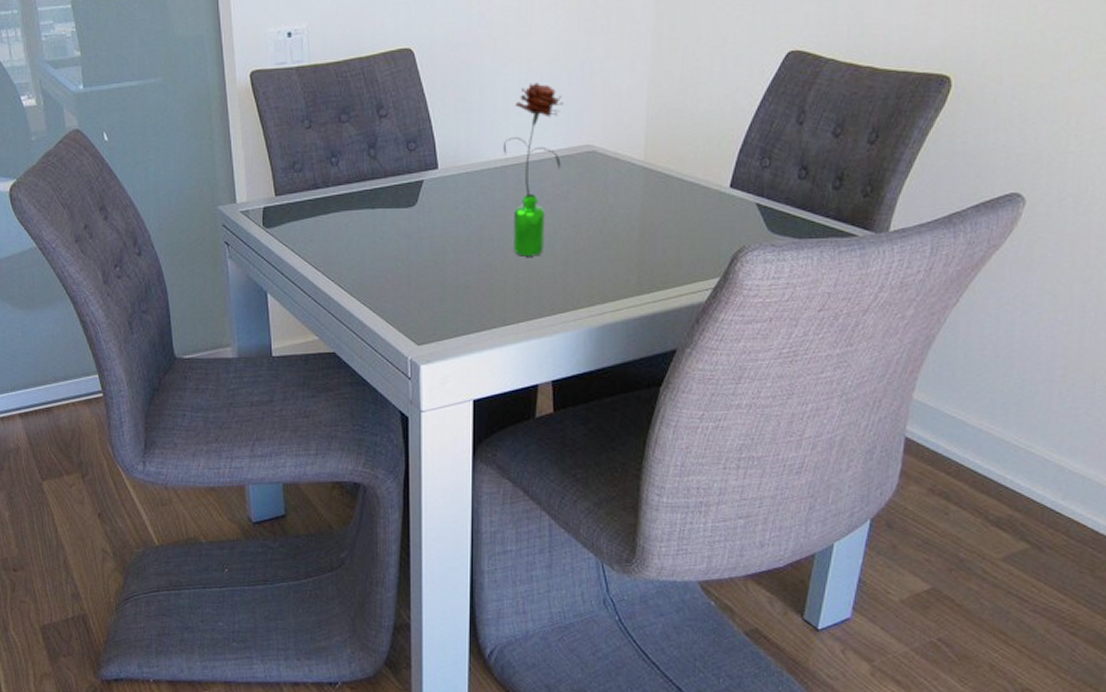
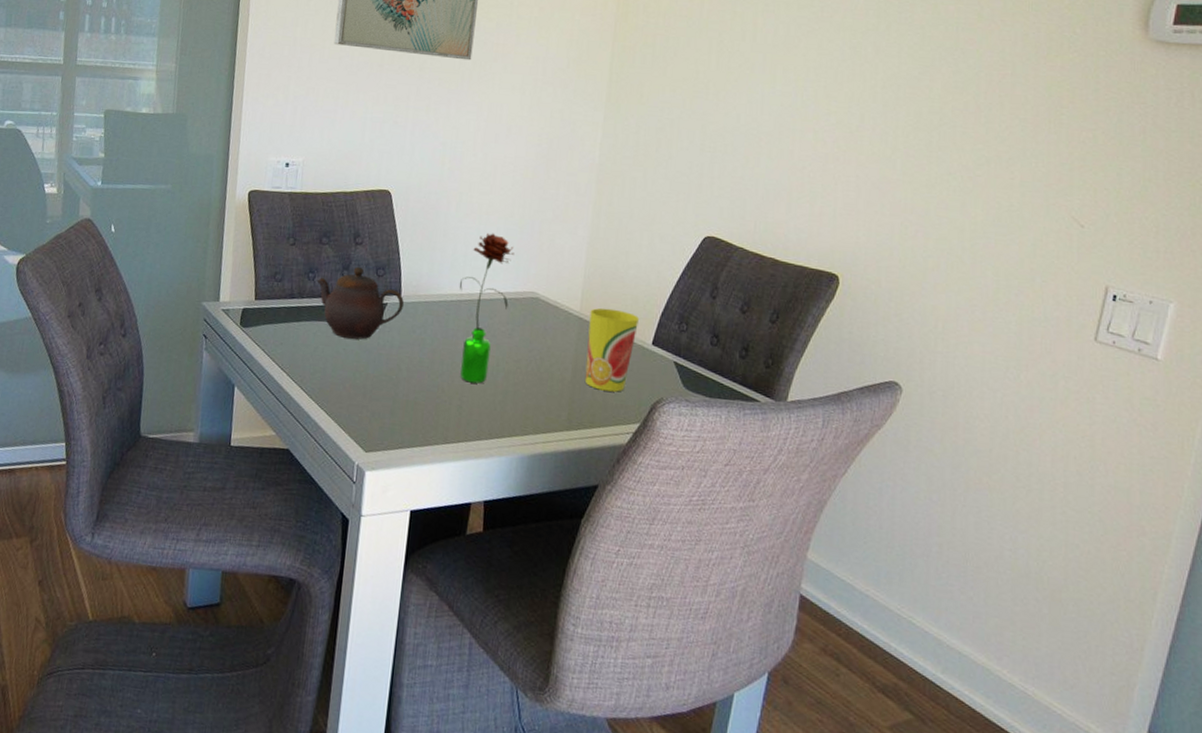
teapot: none [342,142,442,225] -> present [318,266,404,340]
cup: none [654,152,715,246] -> present [584,308,640,392]

